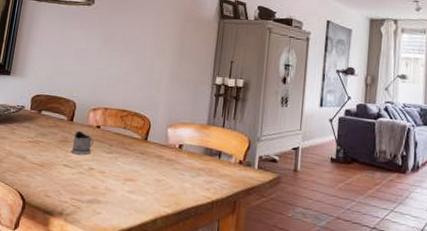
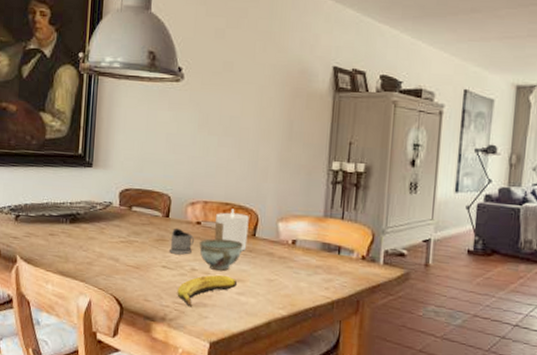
banana: none [75,174,130,204] -> present [177,274,238,307]
bowl: none [97,141,136,171] -> present [199,238,243,271]
candle: none [111,115,143,153] -> present [215,209,249,251]

